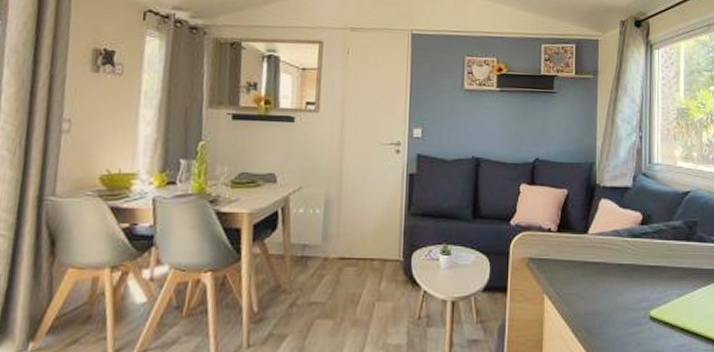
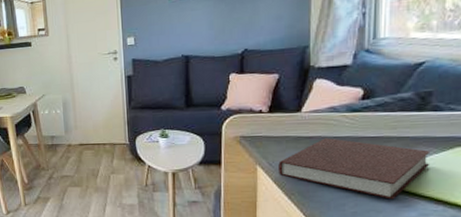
notebook: none [566,265,699,338] -> present [278,138,431,200]

